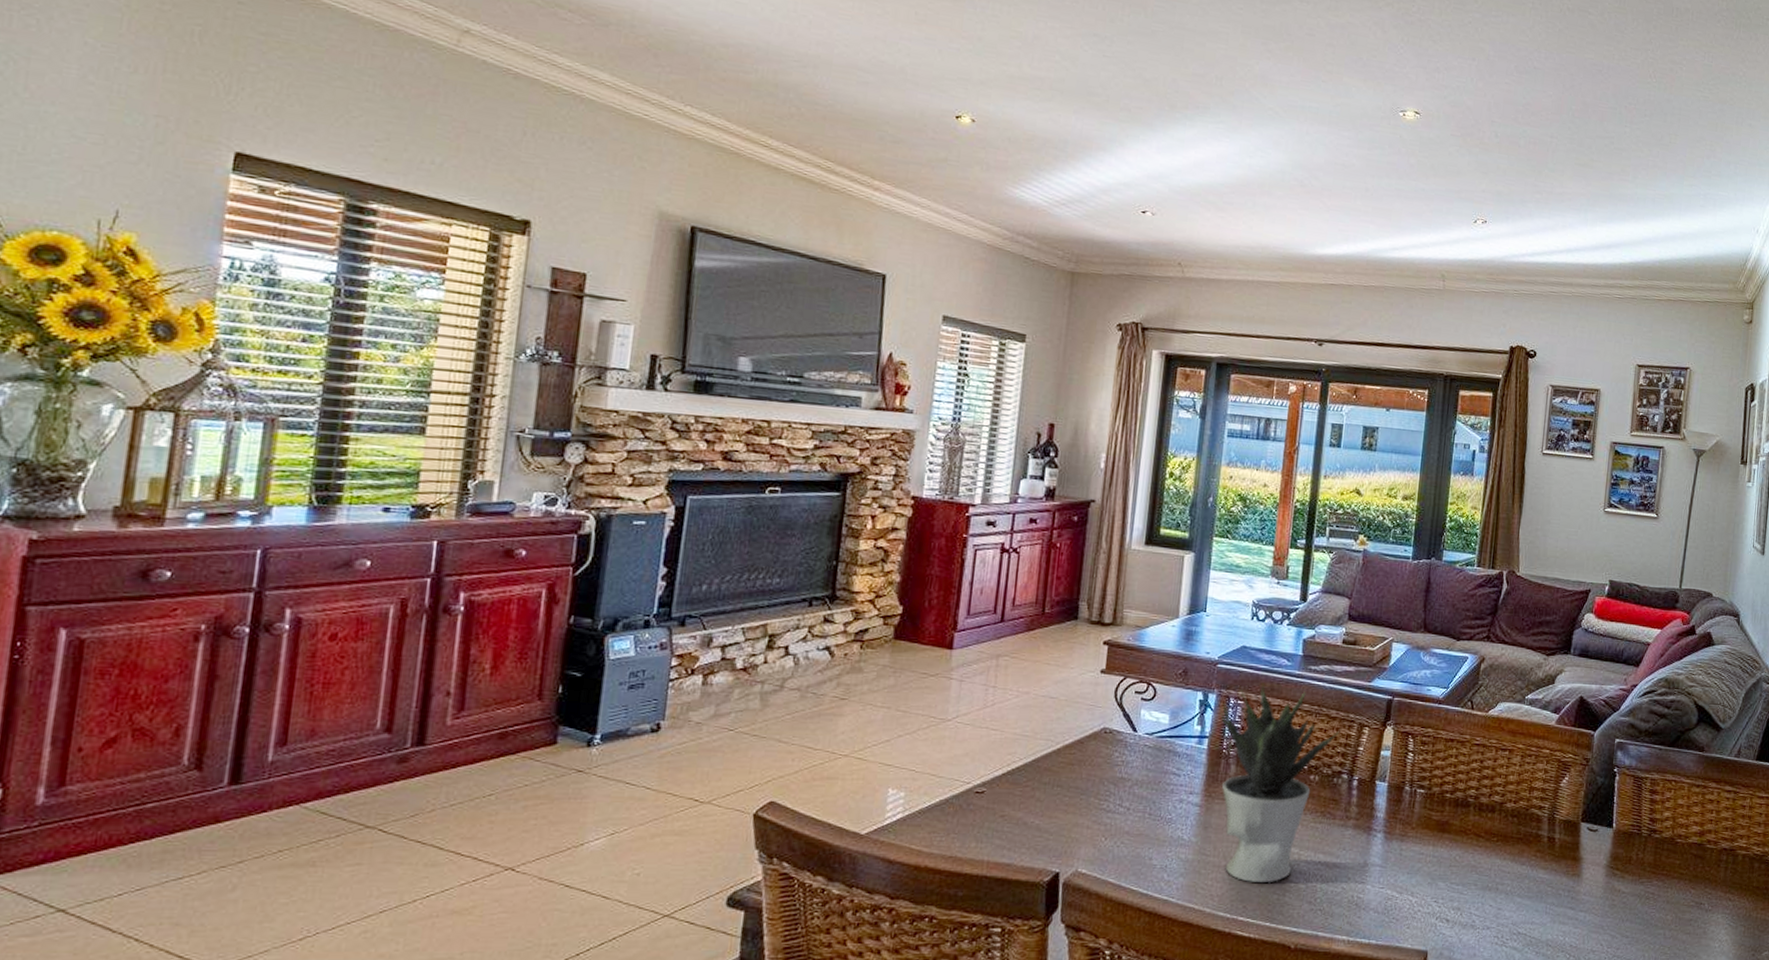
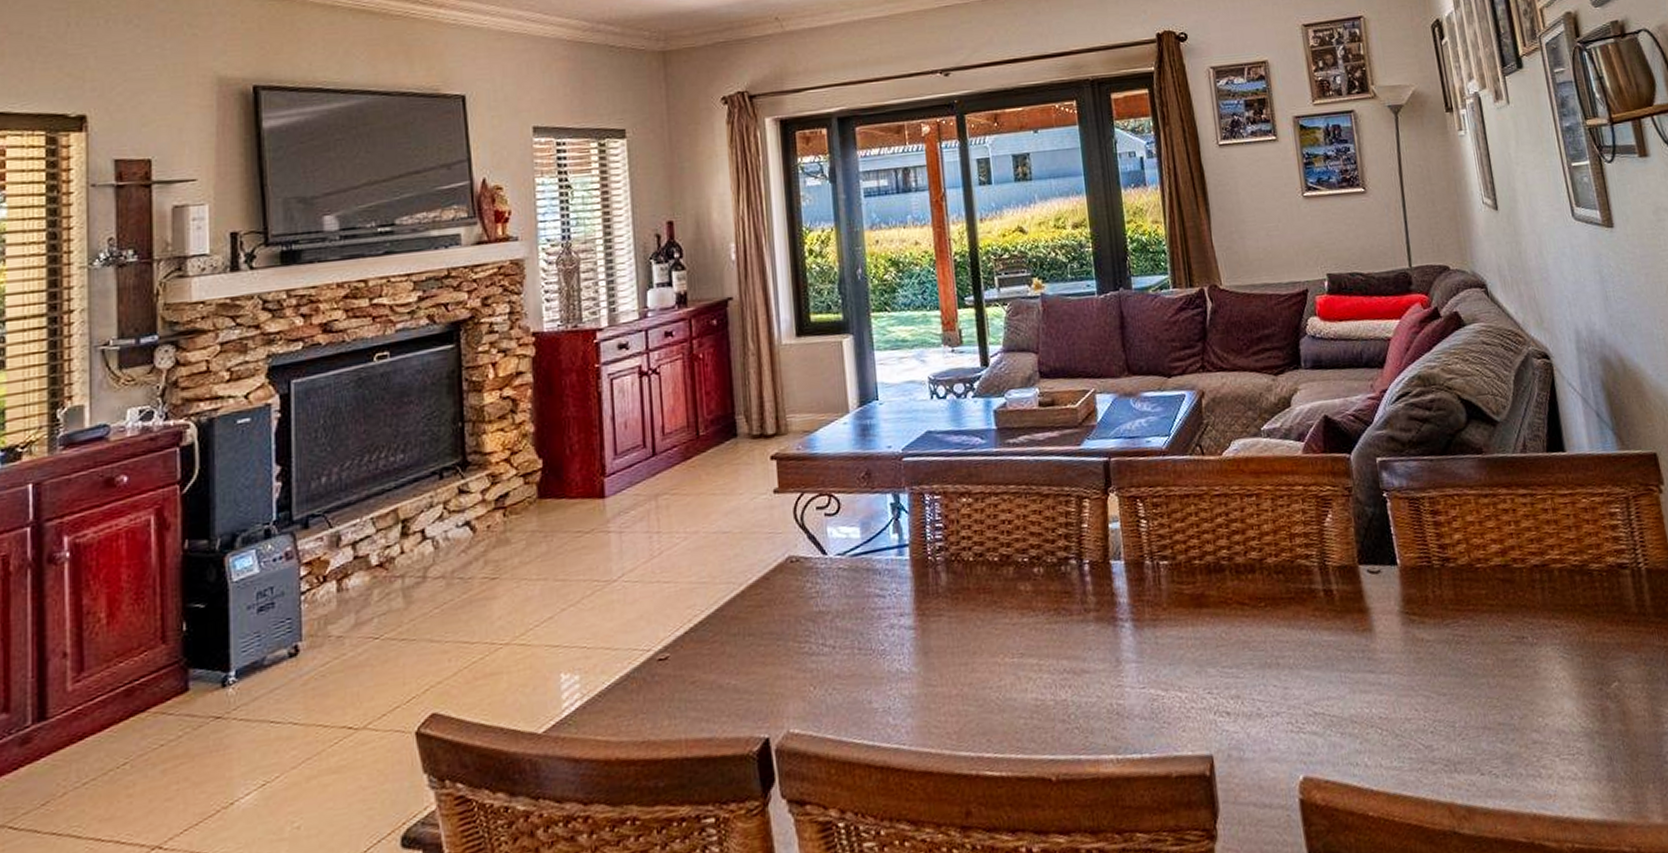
potted plant: present [1220,682,1341,884] -> none [916,469,1057,710]

